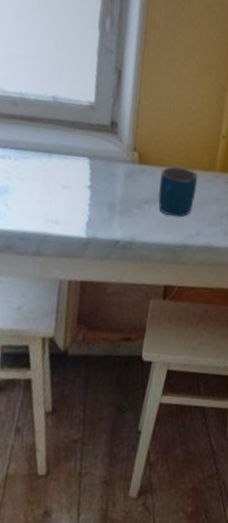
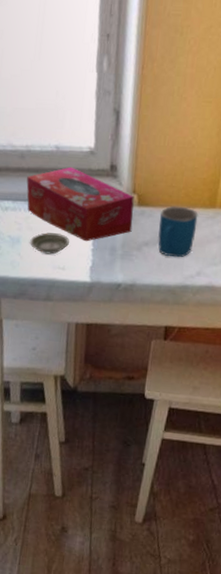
tissue box: none [18,118,135,196] -> present [26,166,134,242]
saucer: none [18,183,64,207] -> present [29,232,69,255]

